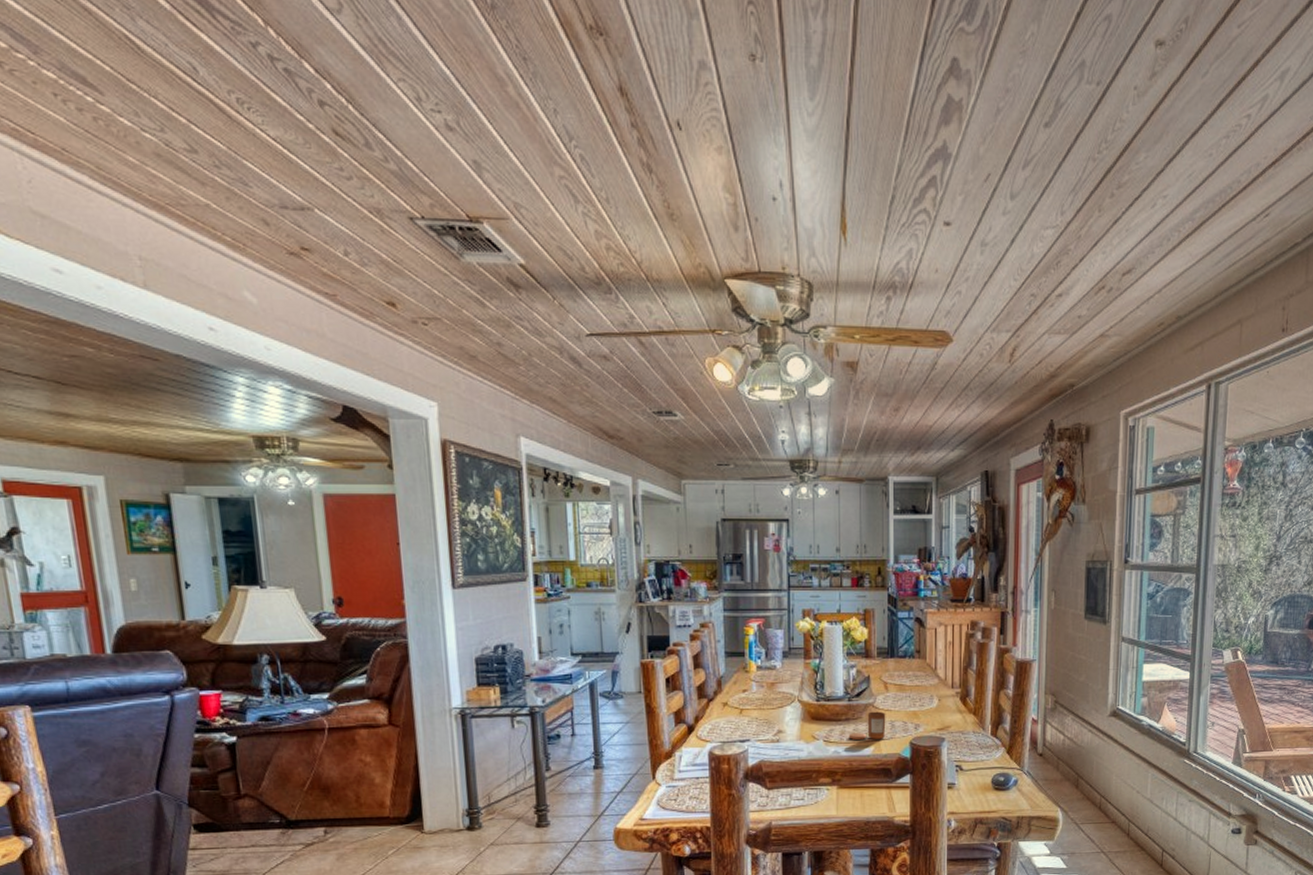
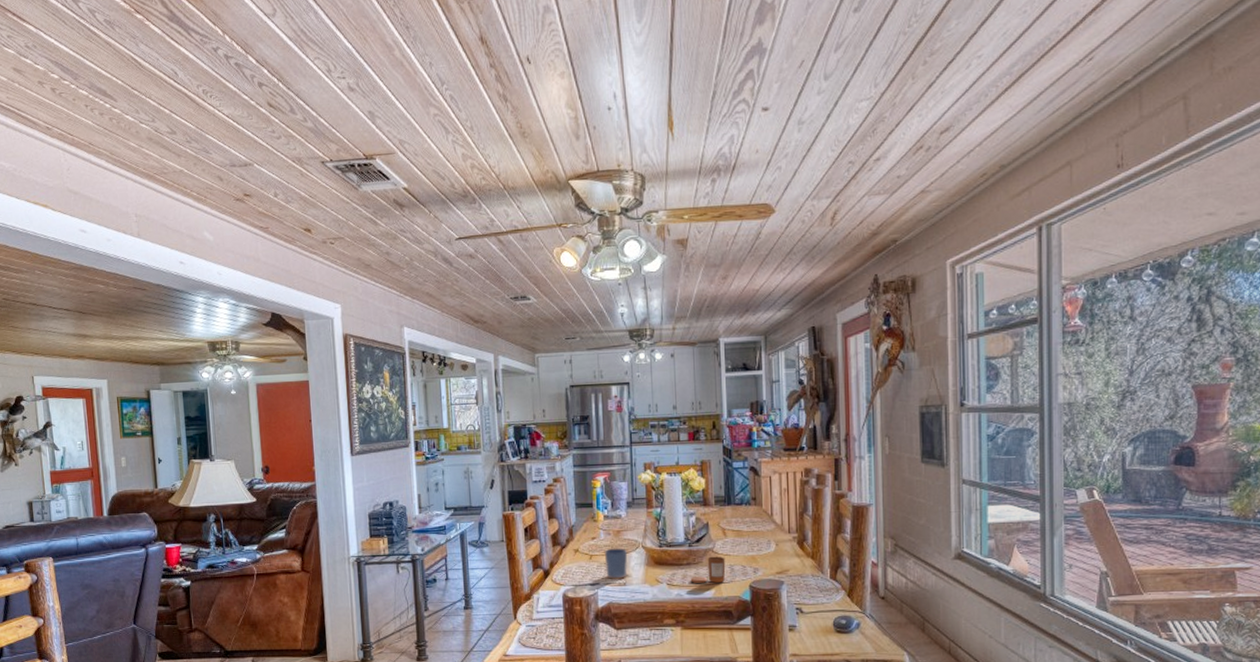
mug: none [757,701,782,735] -> present [605,548,628,579]

